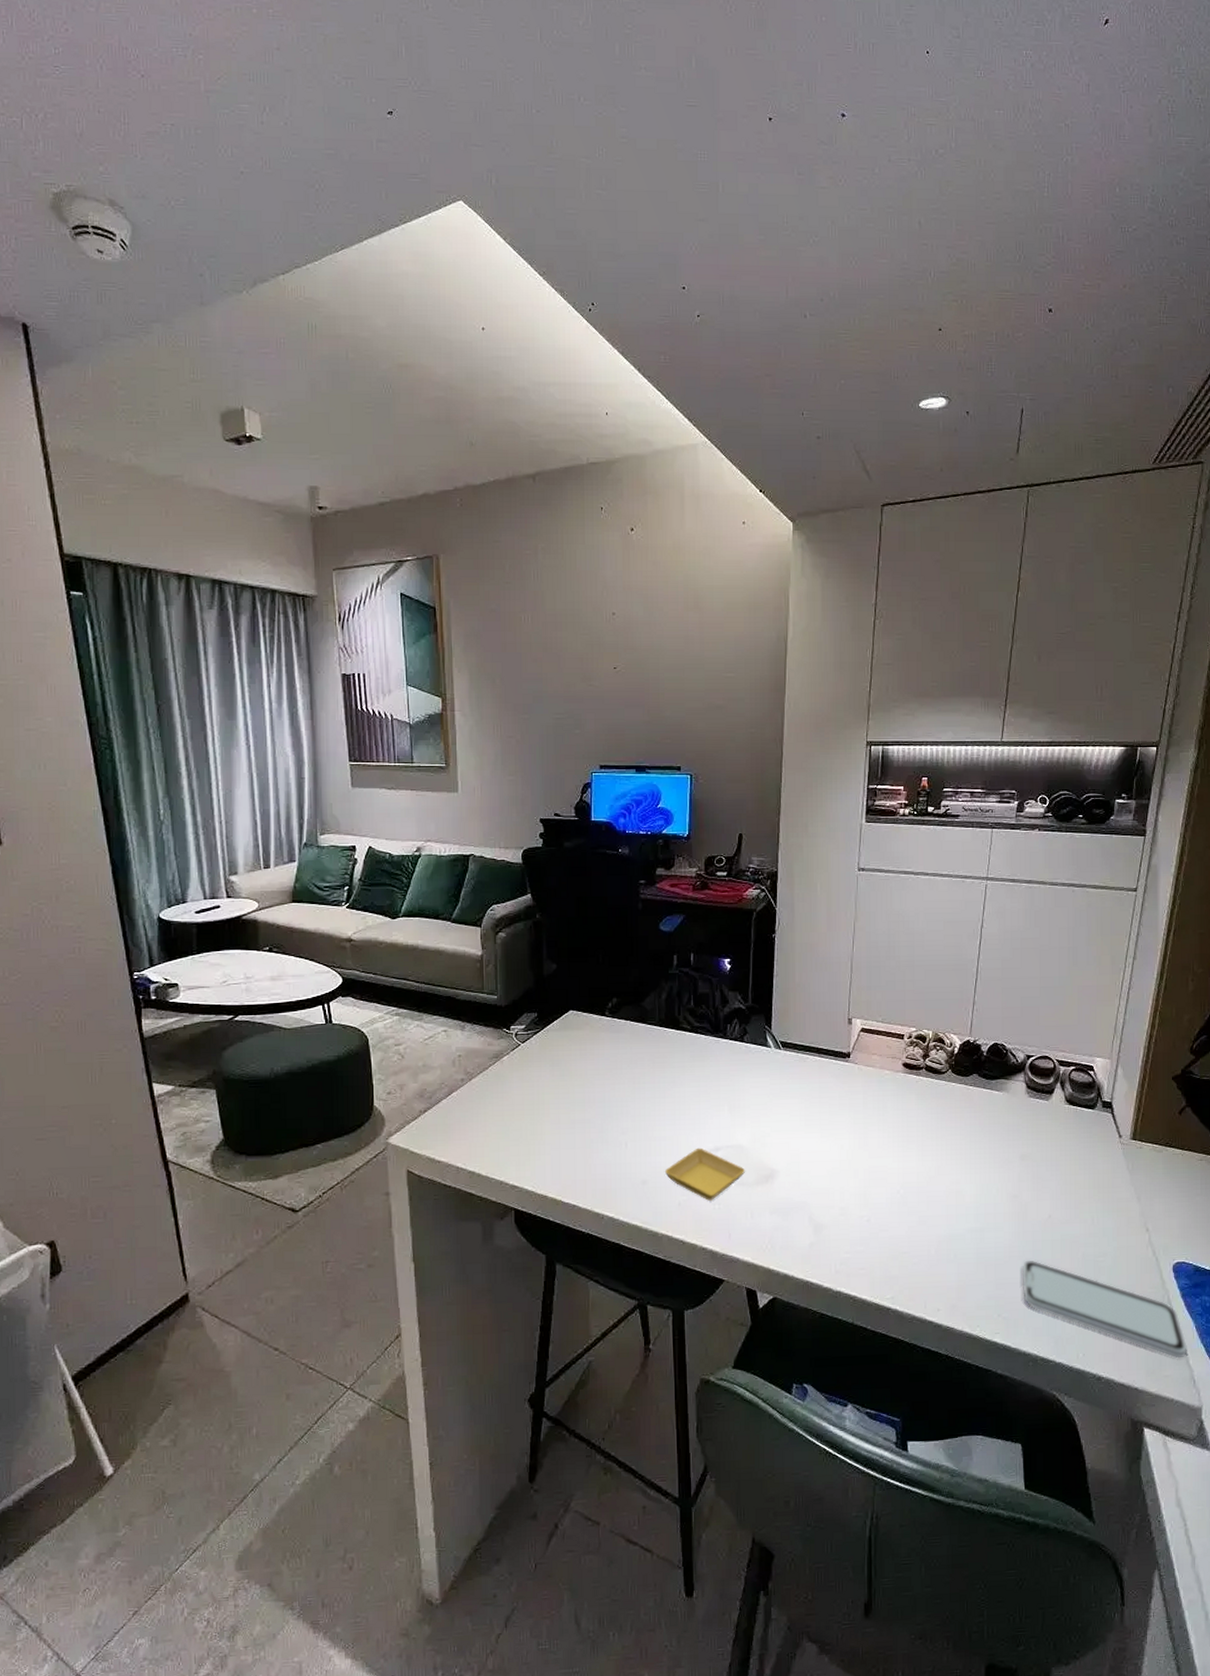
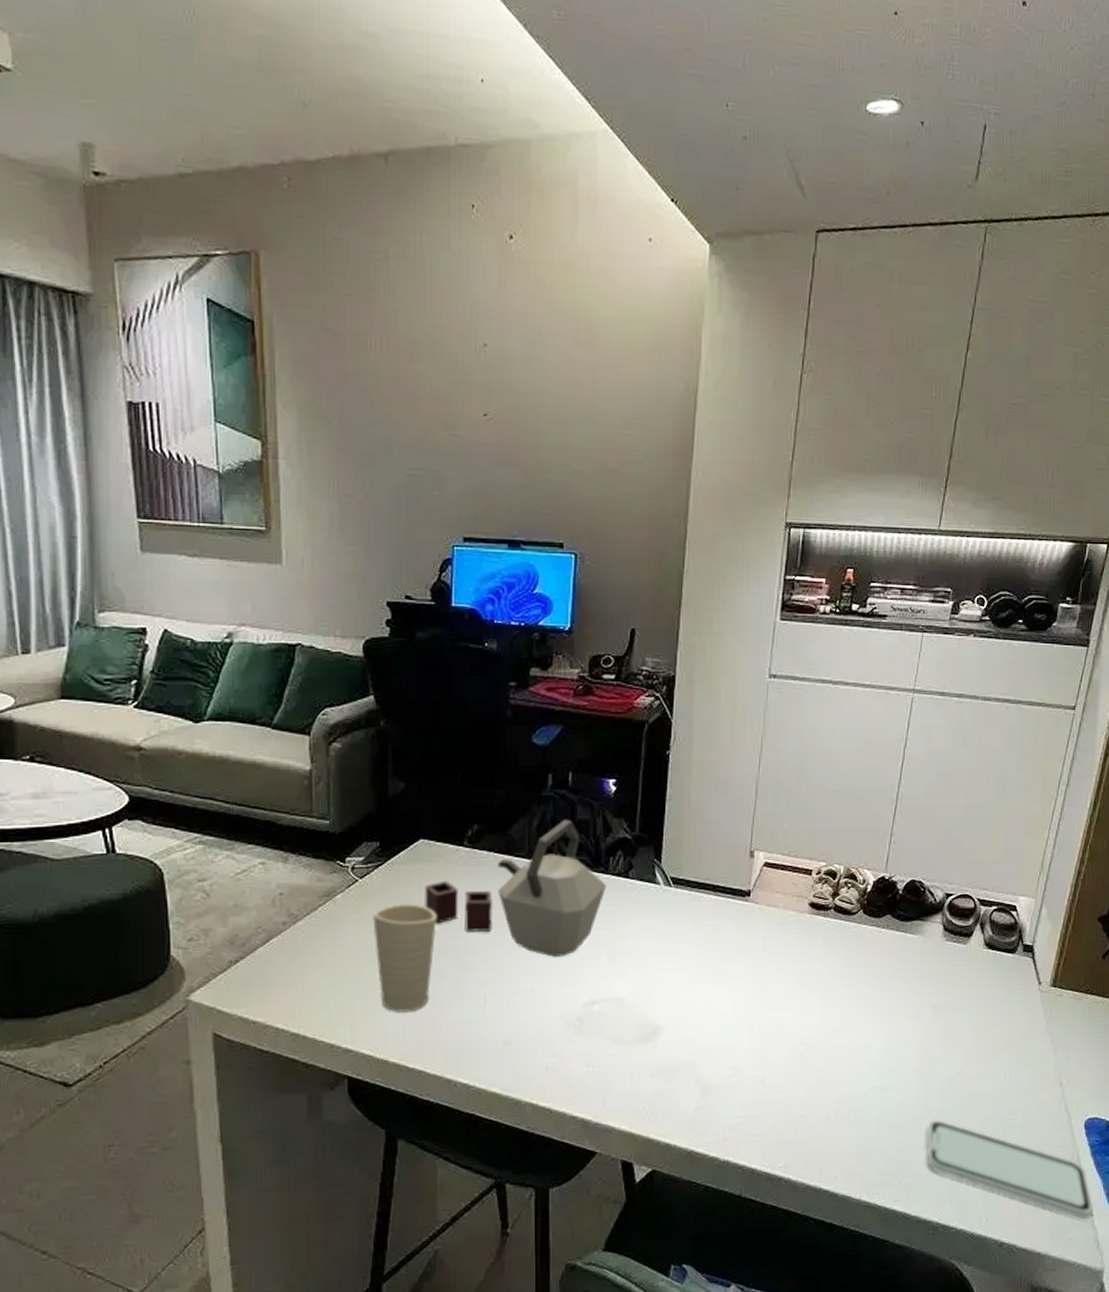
cup: none [533,1064,585,1155] -> present [373,904,437,1012]
kettle: none [574,993,726,1109] -> present [425,819,607,957]
saucer: present [664,1147,746,1201] -> none [530,1001,626,1062]

